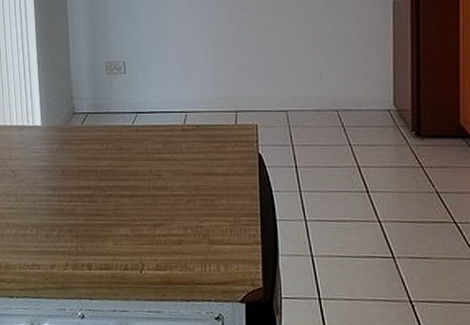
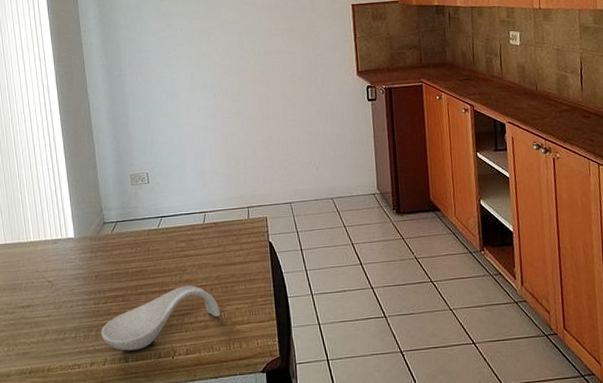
spoon rest: none [64,193,197,258] -> present [101,285,221,351]

